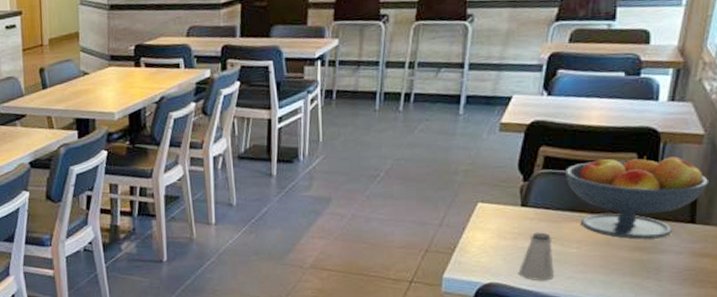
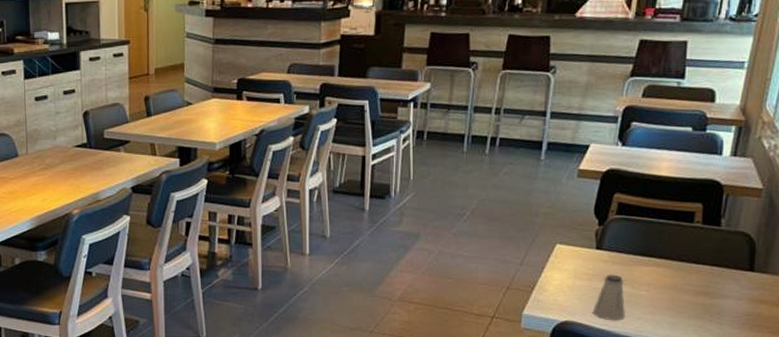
fruit bowl: present [564,156,710,240] -> none [636,206,767,284]

